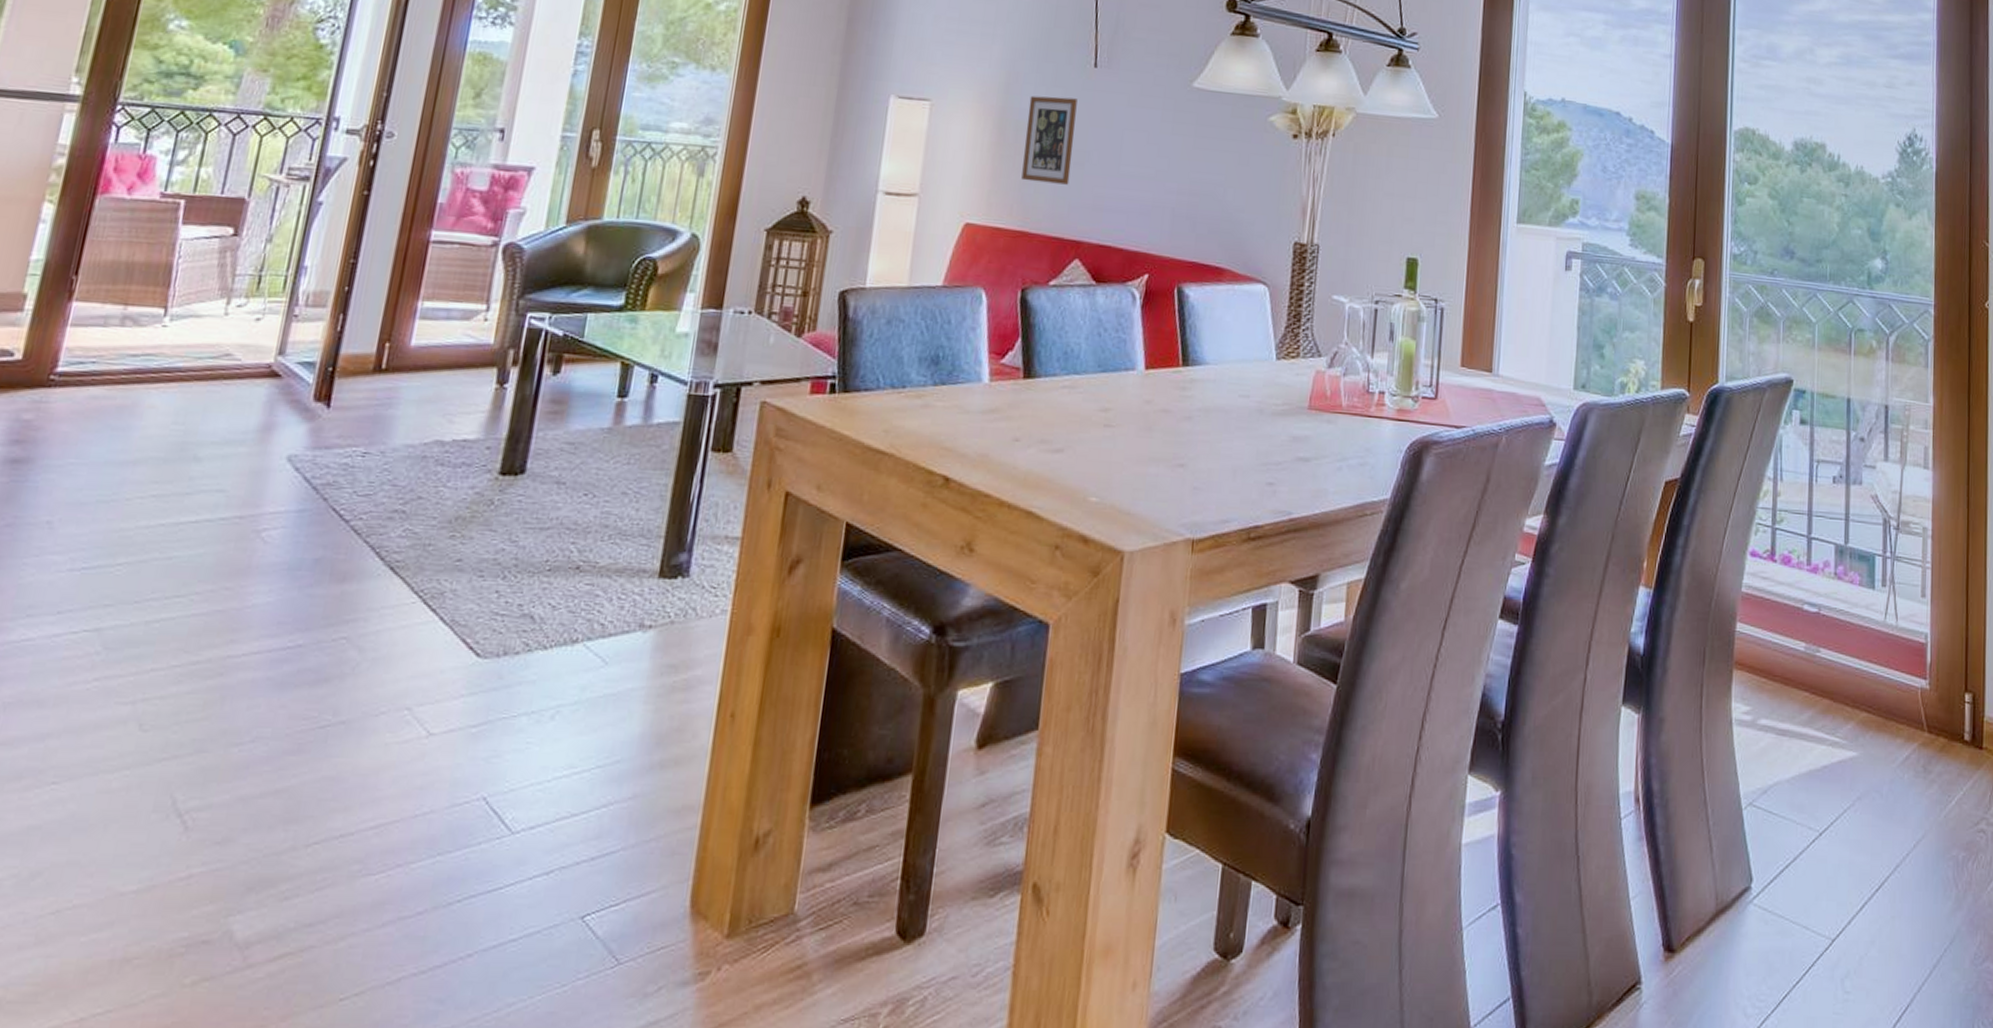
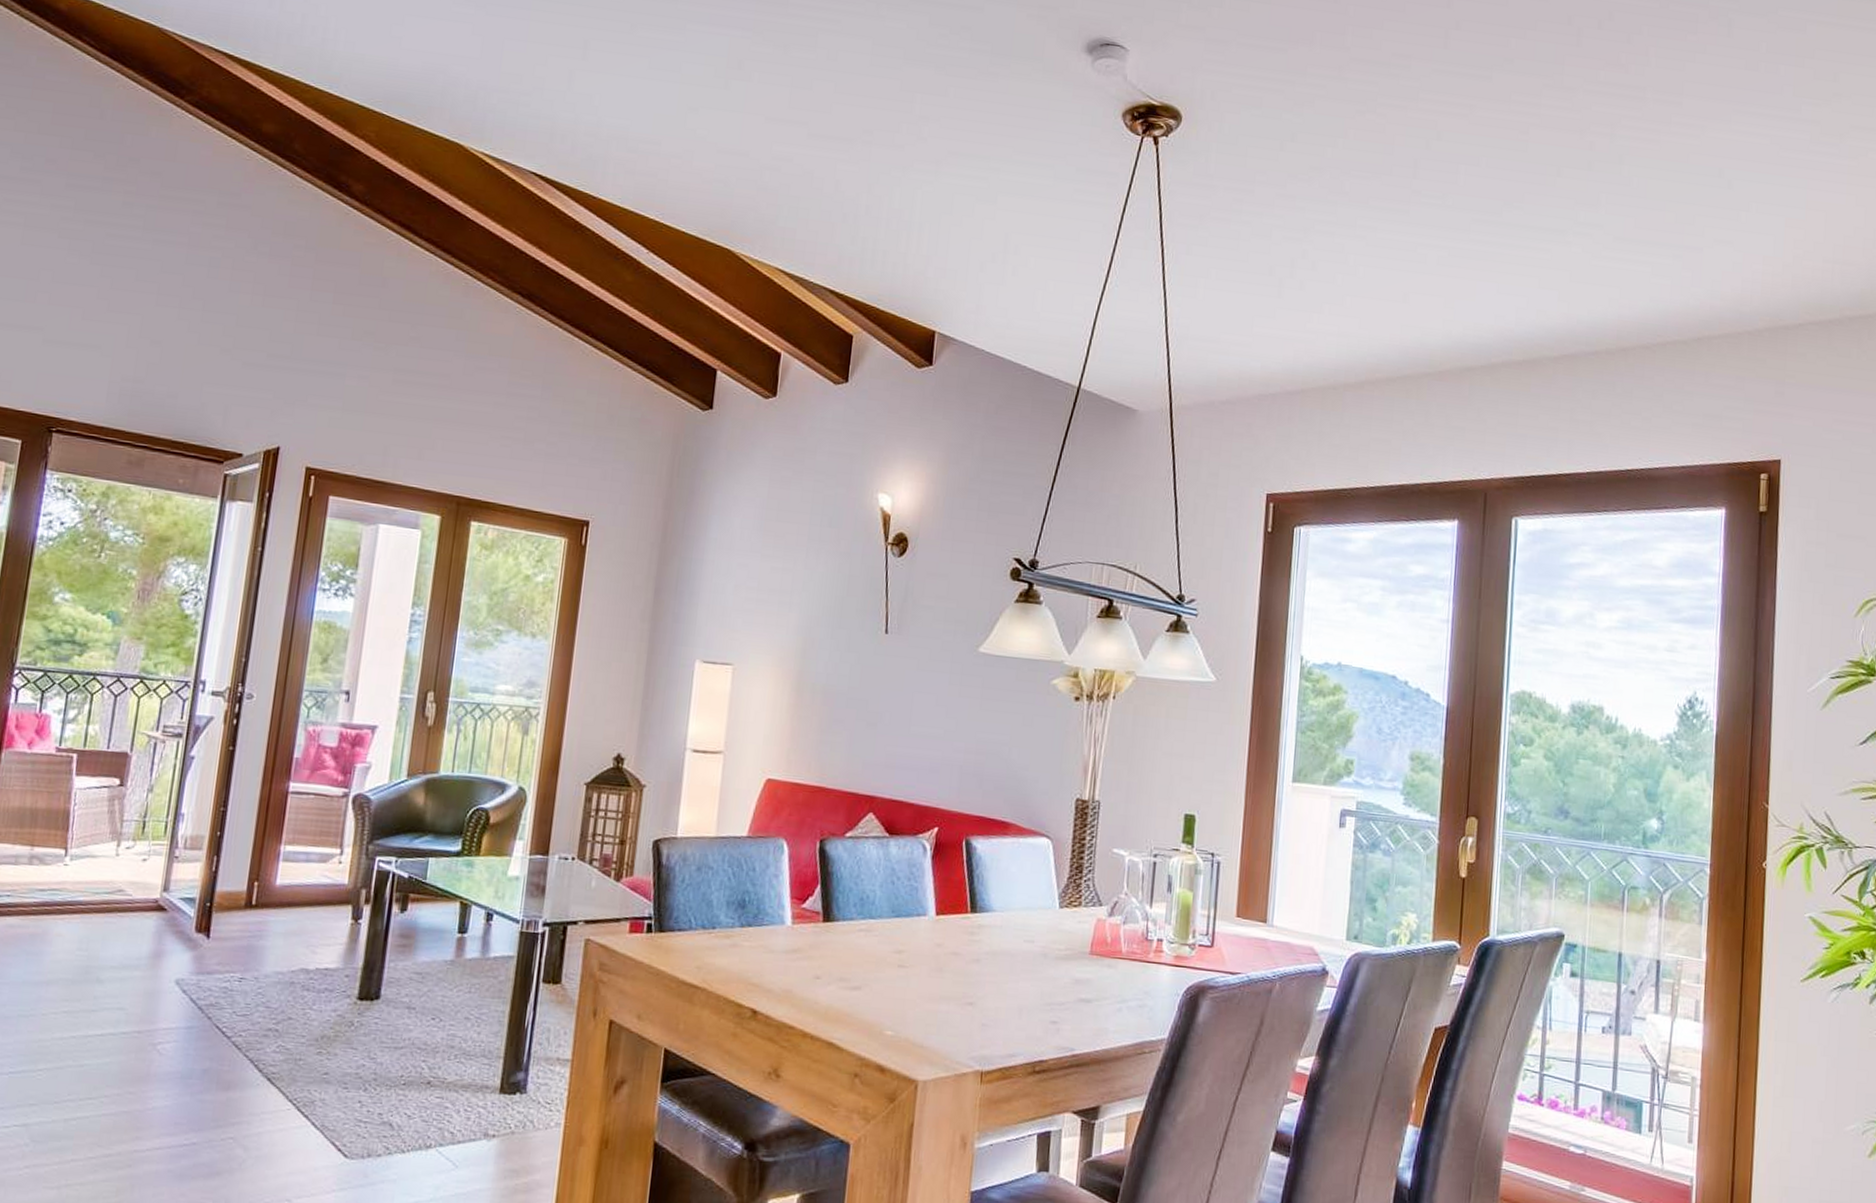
picture frame: present [1021,95,1078,185] -> none [818,660,870,744]

